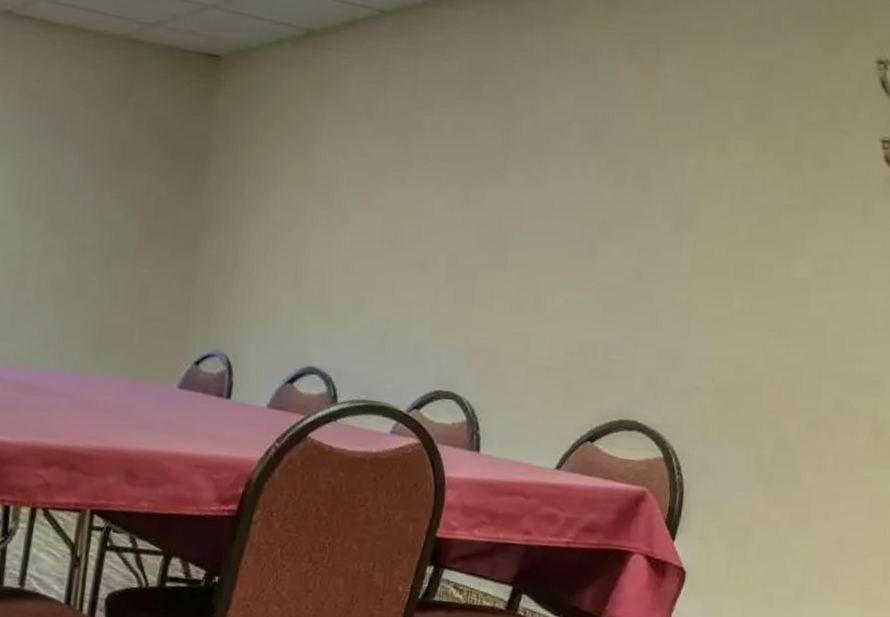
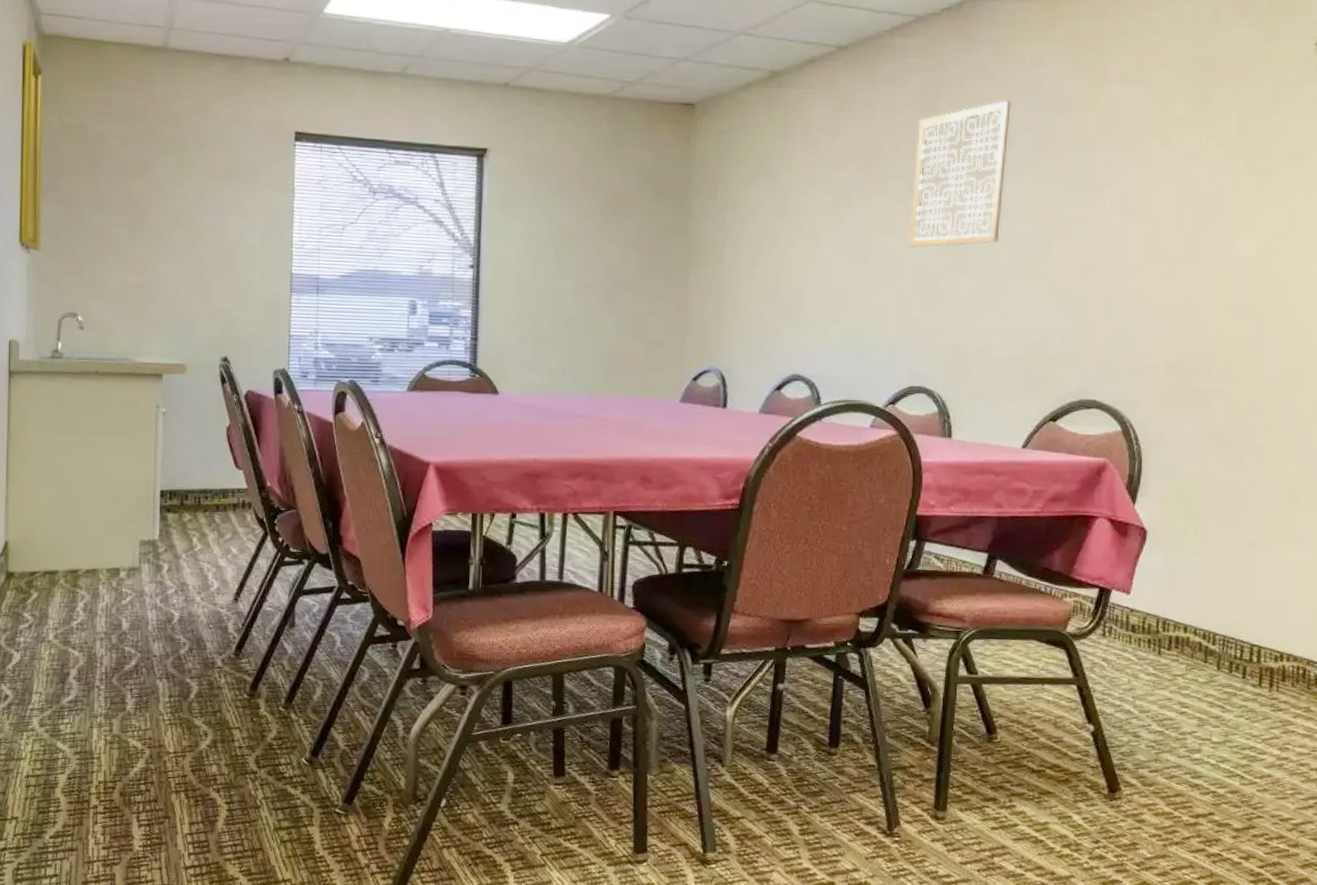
wall art: none [444,87,563,239] -> present [908,100,1011,248]

